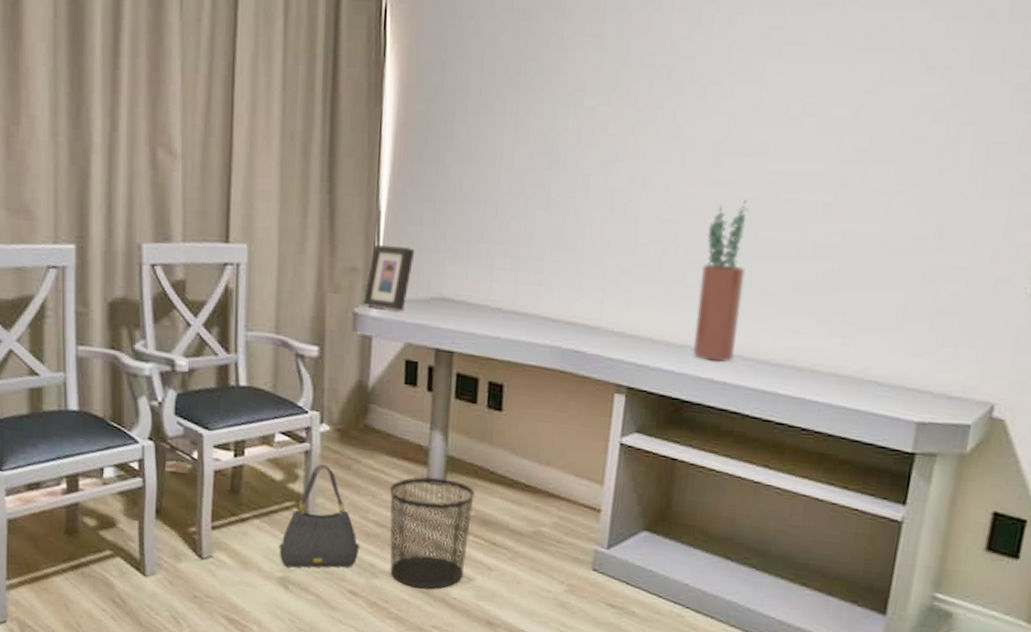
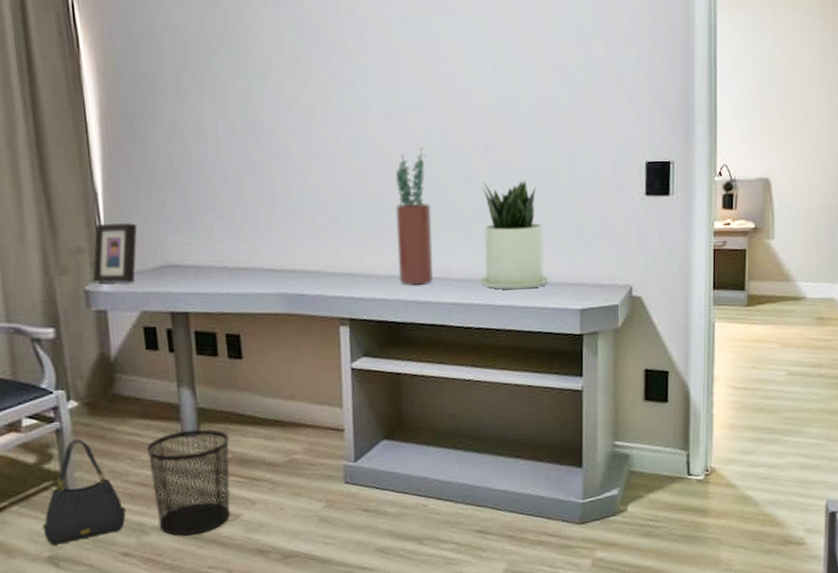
planter: none [791,251,885,387] -> present [479,181,550,290]

